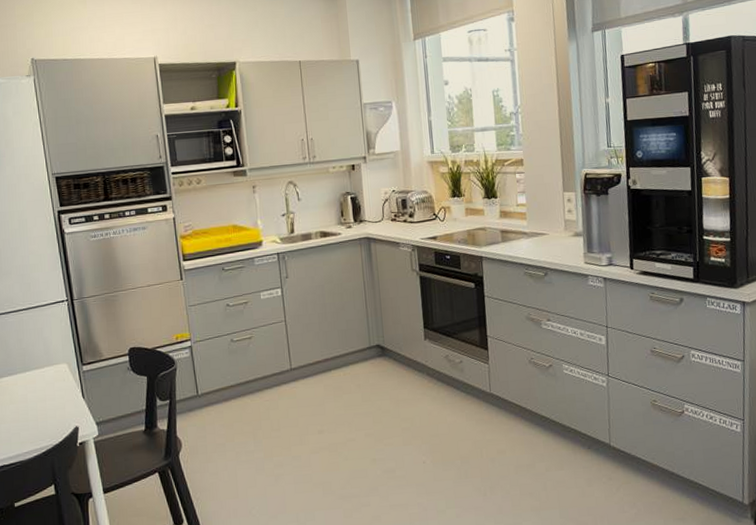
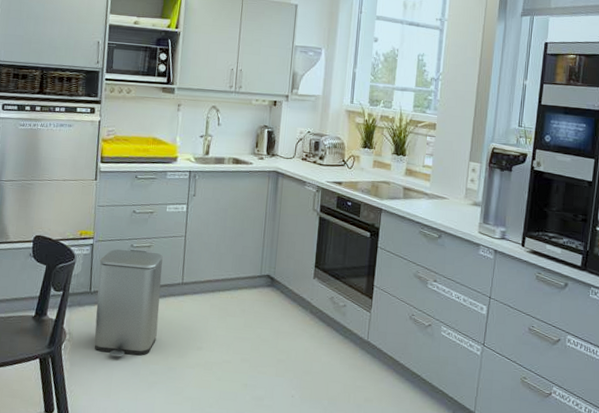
pedal bin: none [201,343,275,456] -> present [94,249,163,357]

